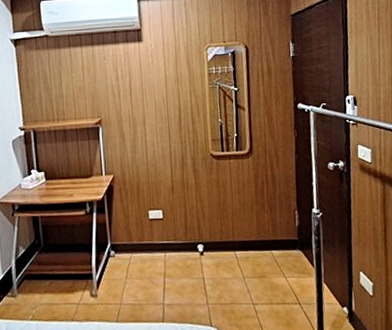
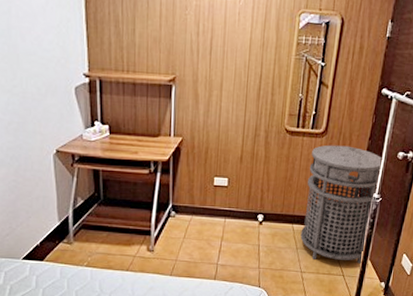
trash can: none [241,163,317,288] -> present [300,145,383,264]

